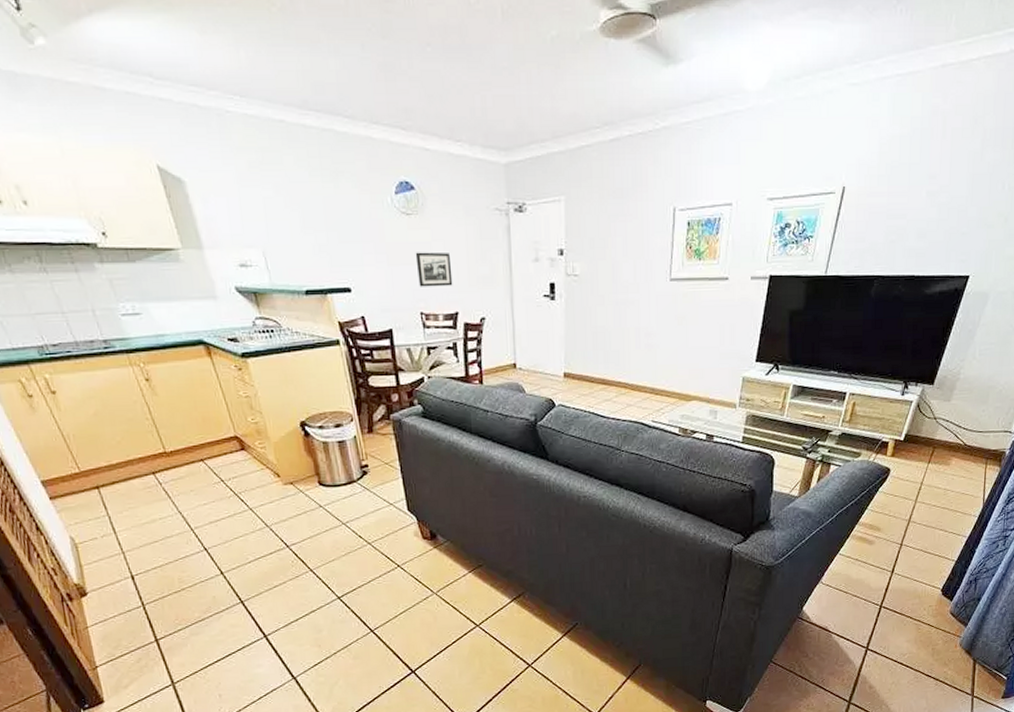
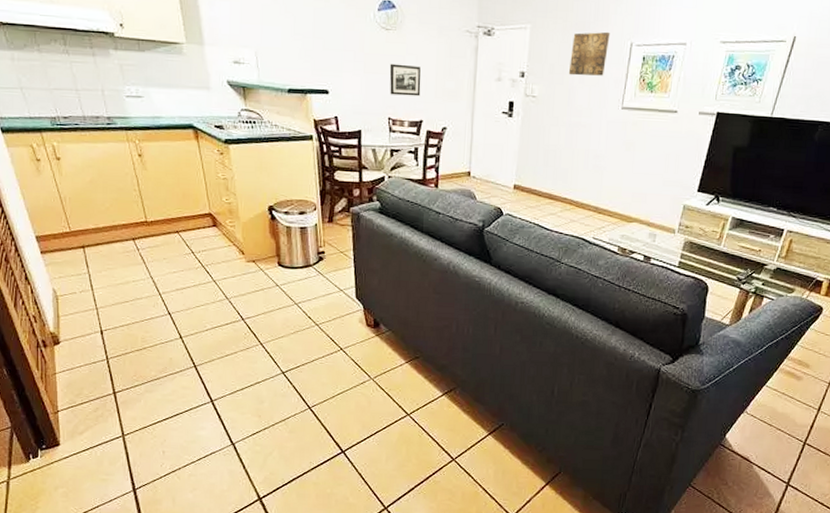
wall art: none [610,197,651,249] -> present [568,31,611,76]

